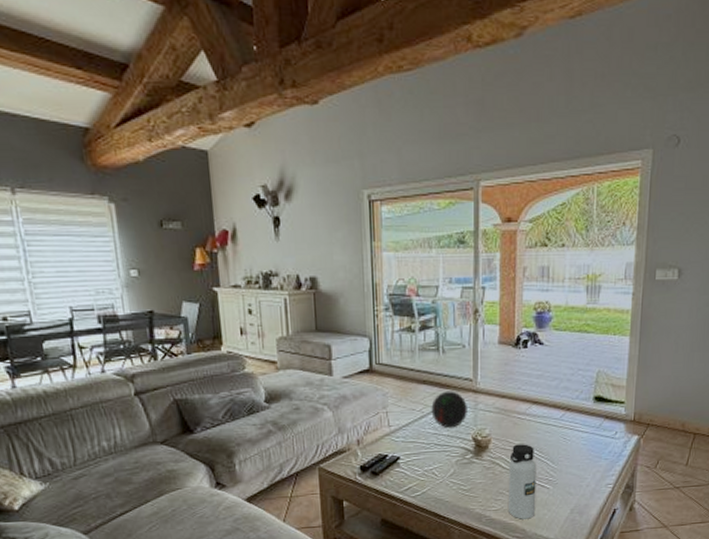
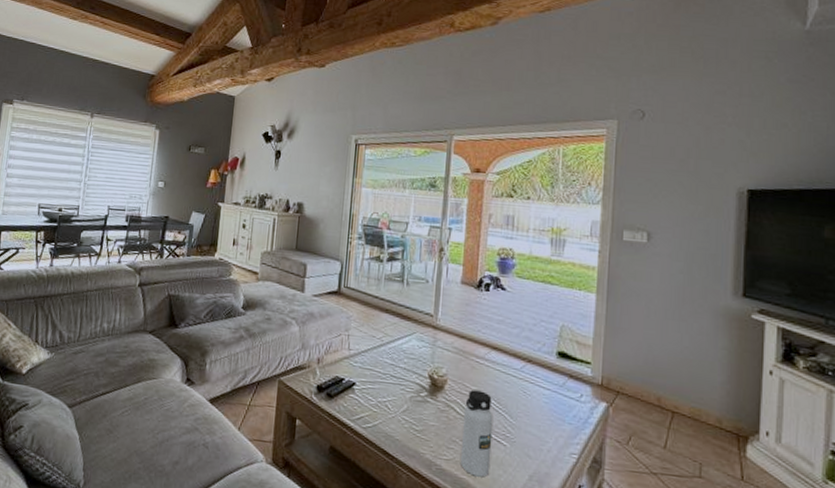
decorative orb: present [431,391,467,428] -> none [390,323,426,362]

